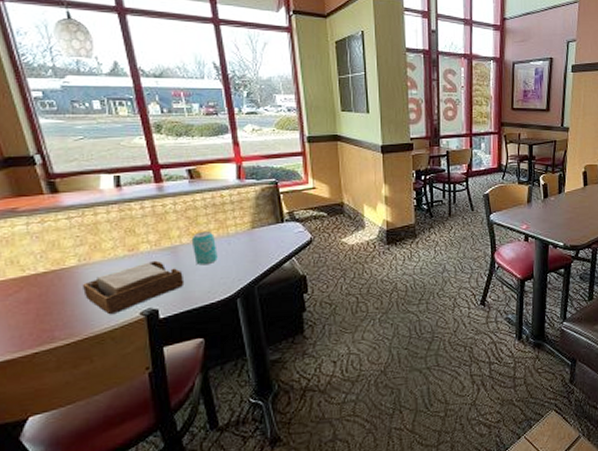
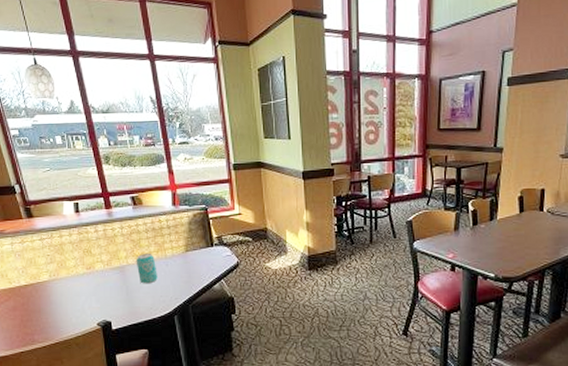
napkin holder: present [82,260,185,315] -> none [53,278,131,324]

